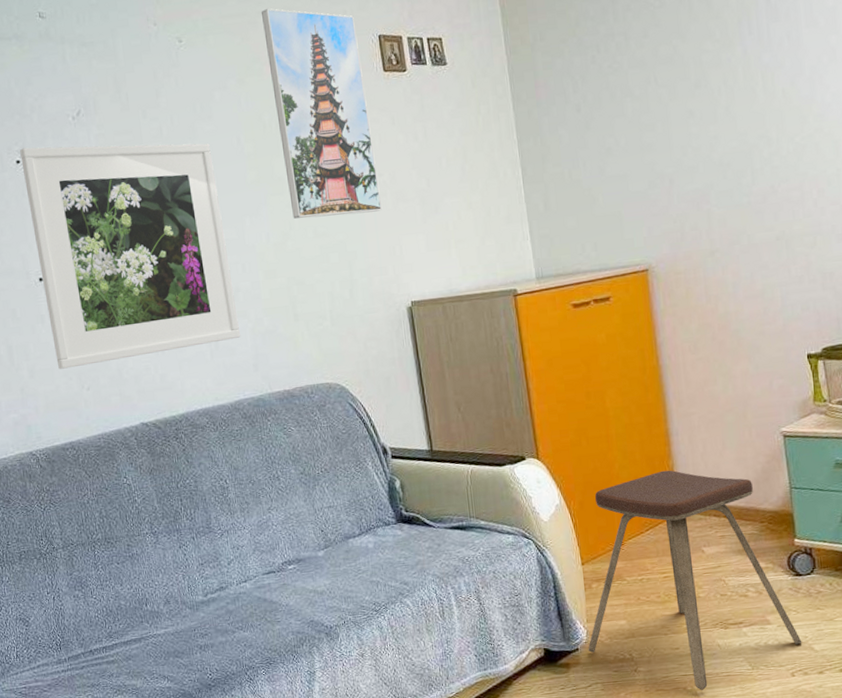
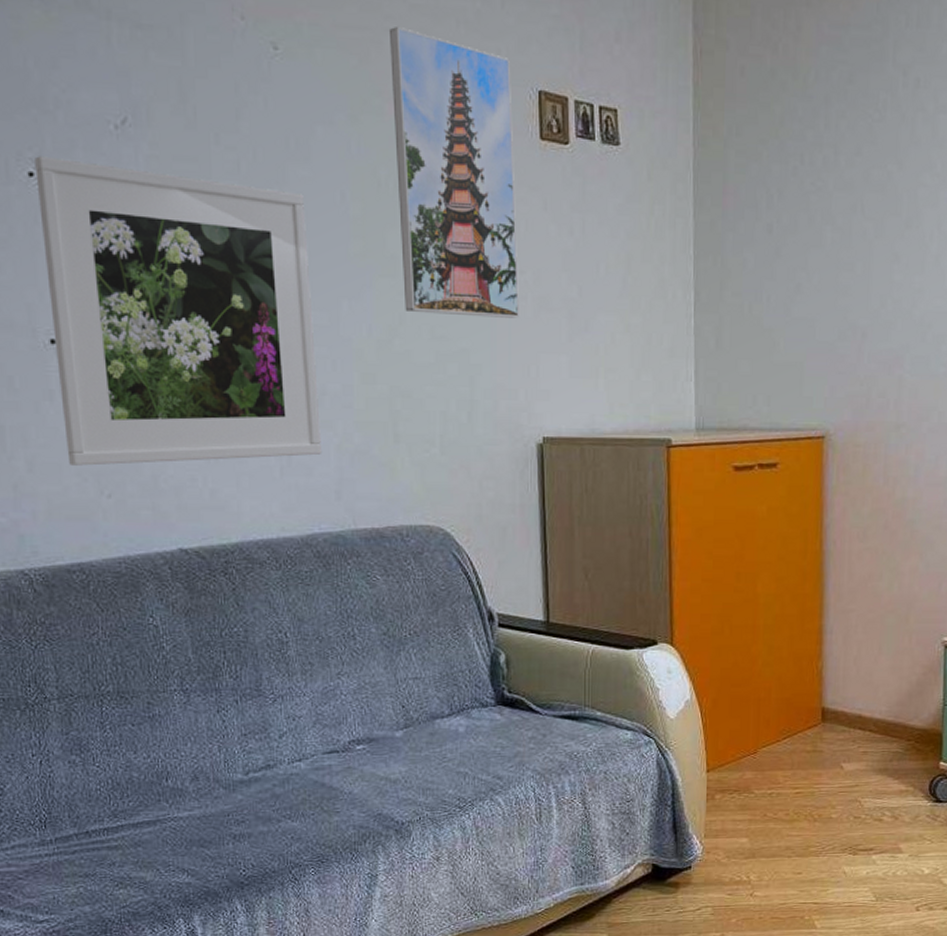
music stool: present [588,470,802,690] -> none [702,672,932,920]

